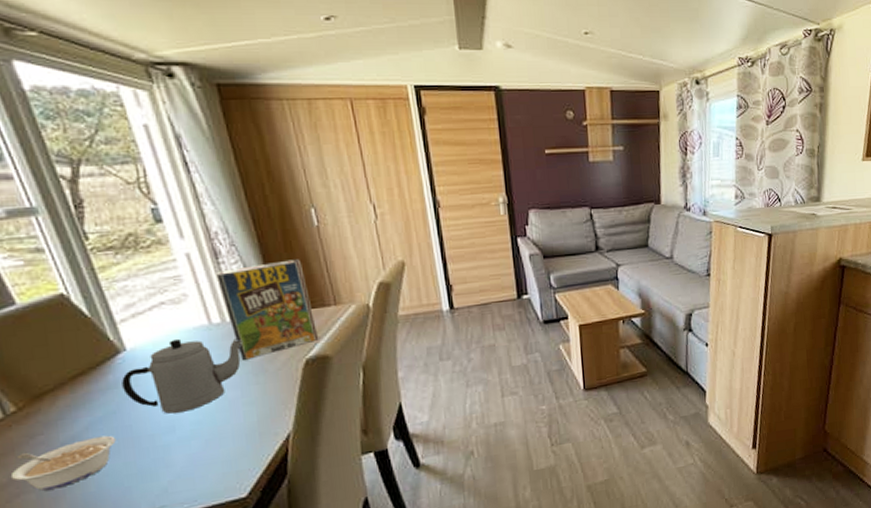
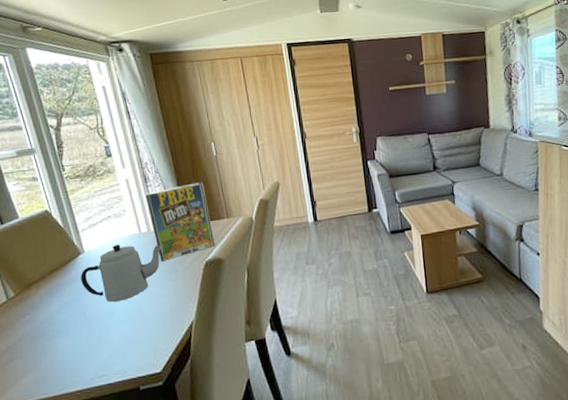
legume: present [10,435,116,491] -> none [8,317,75,358]

